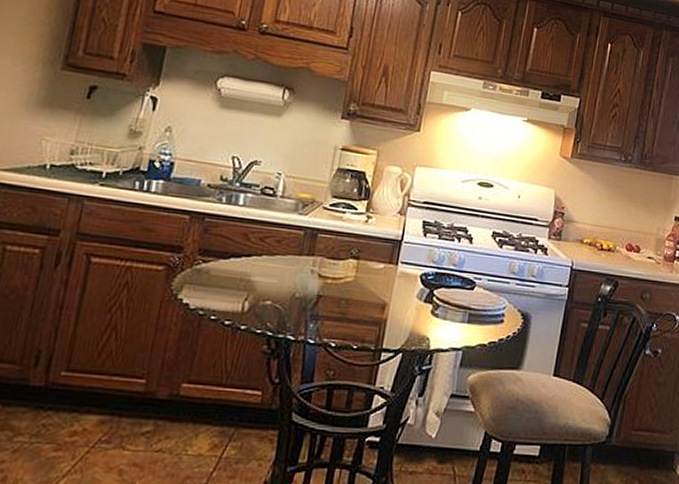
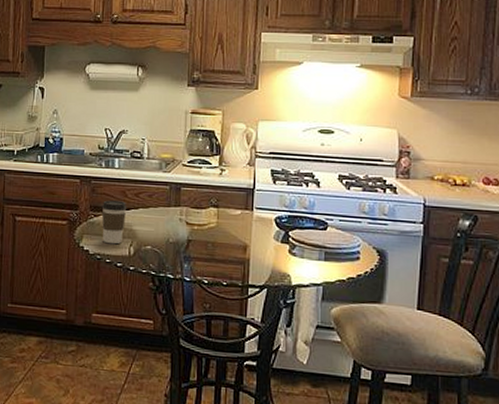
coffee cup: none [210,243,248,298] -> present [101,200,127,244]

